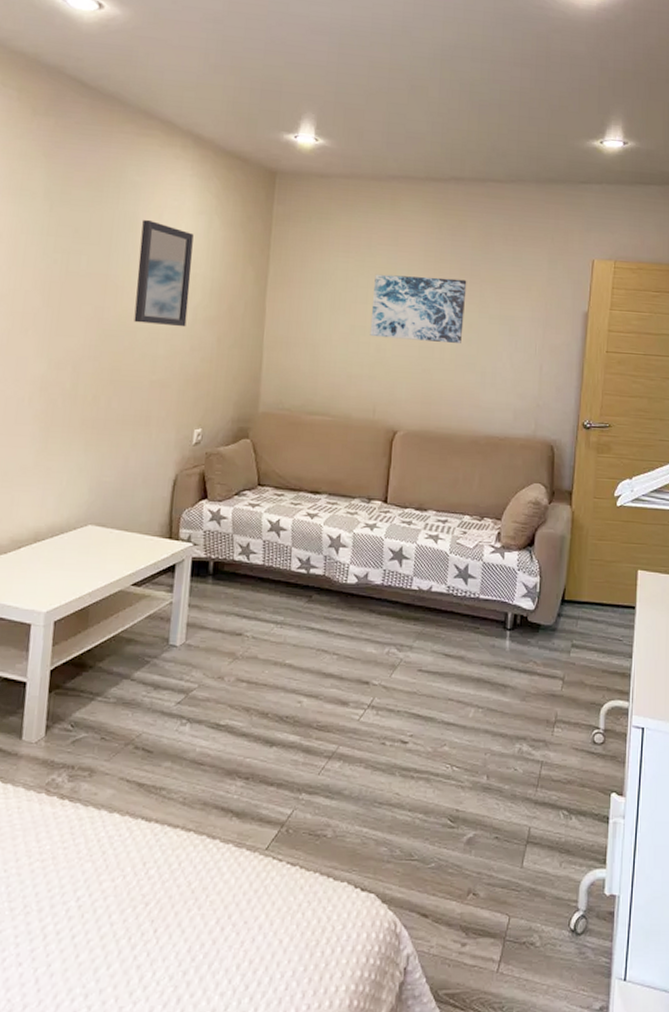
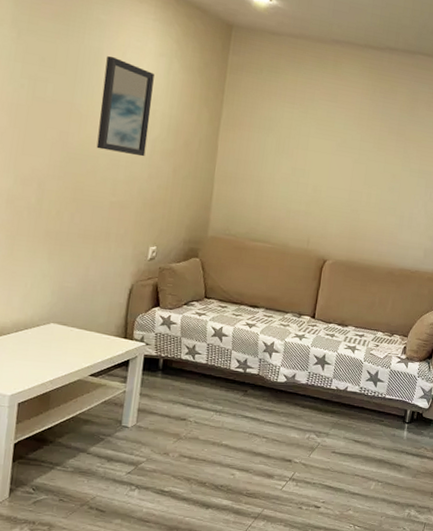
wall art: present [370,274,467,343] -> none [308,125,394,191]

